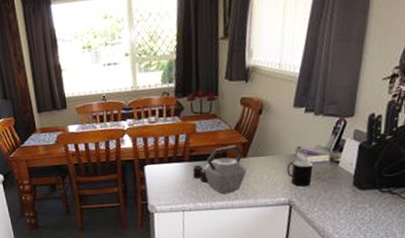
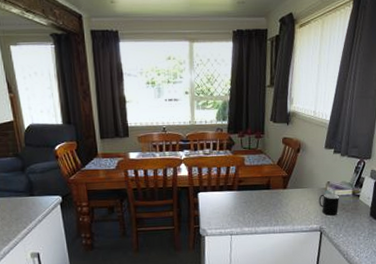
kettle: present [192,145,248,195] -> none [240,178,287,221]

